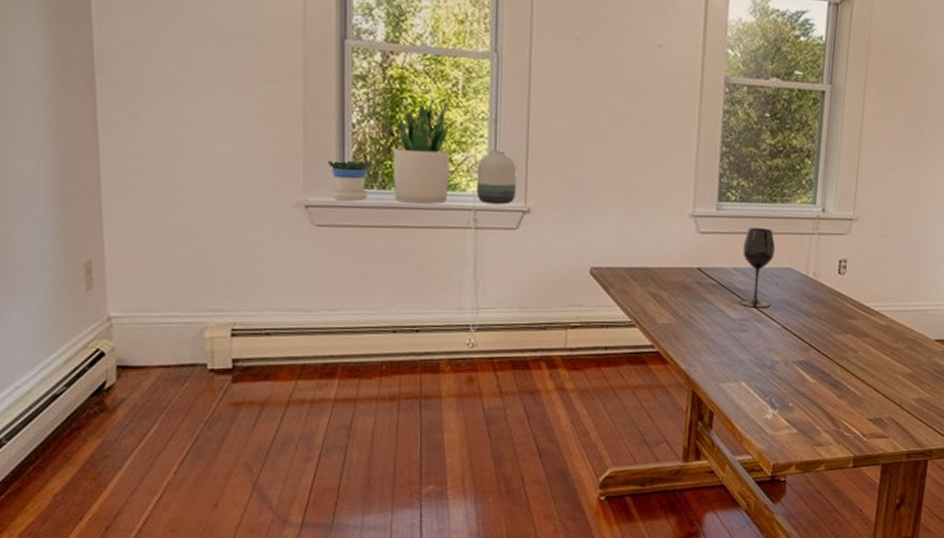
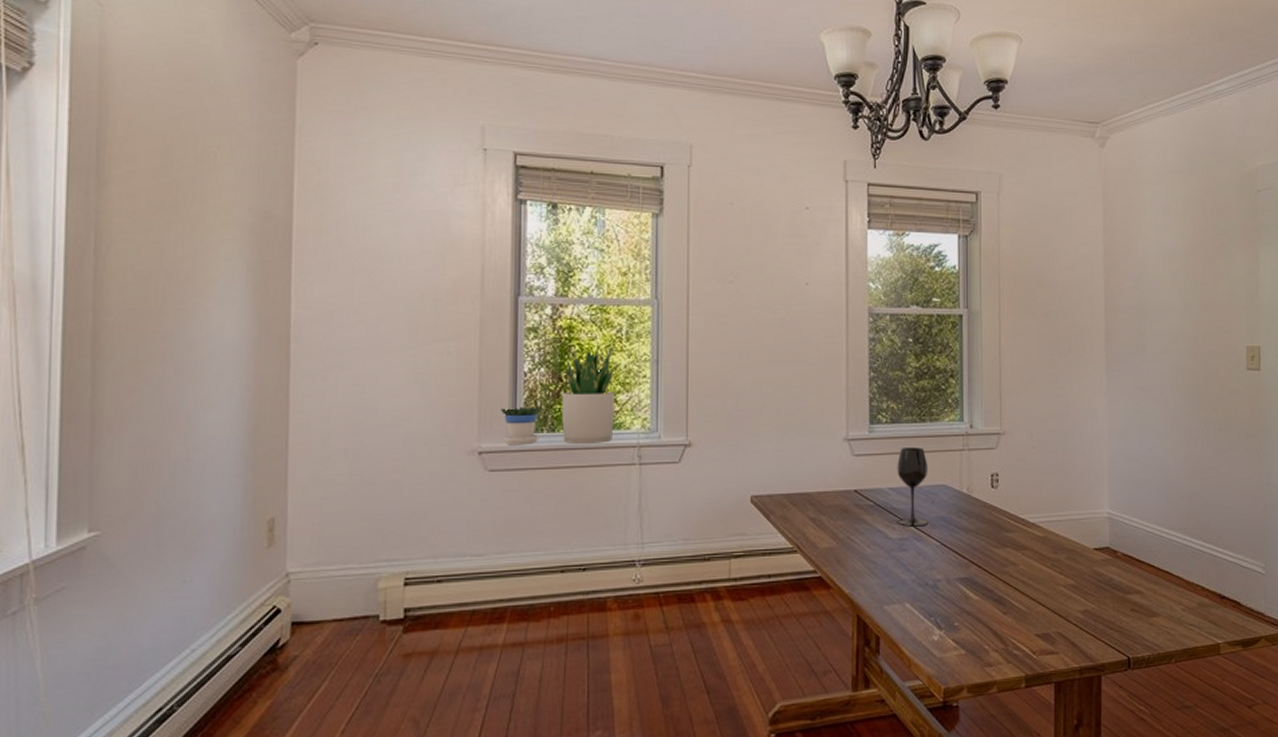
vase: present [476,149,517,205] -> none [640,388,678,440]

